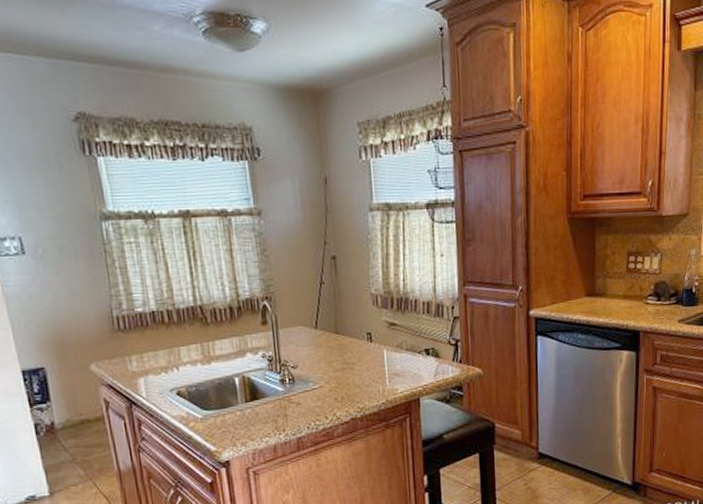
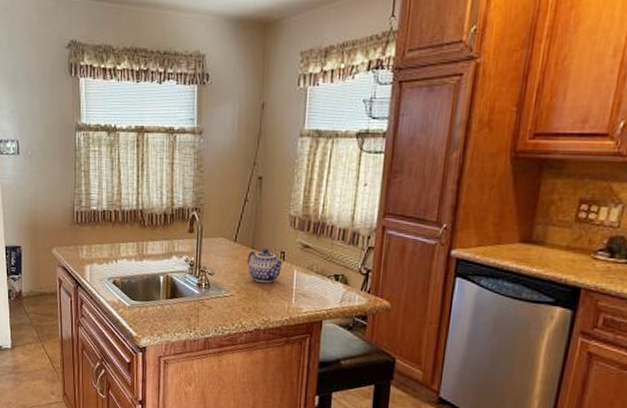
teapot: none [331,332,372,368] -> present [246,249,284,283]

